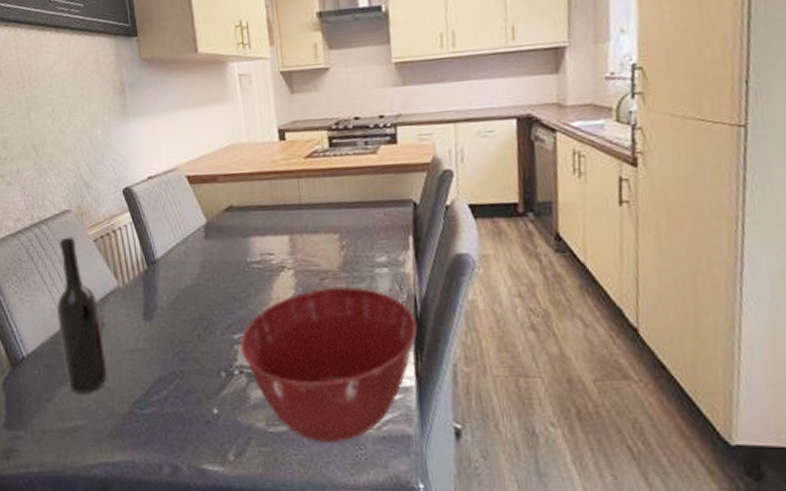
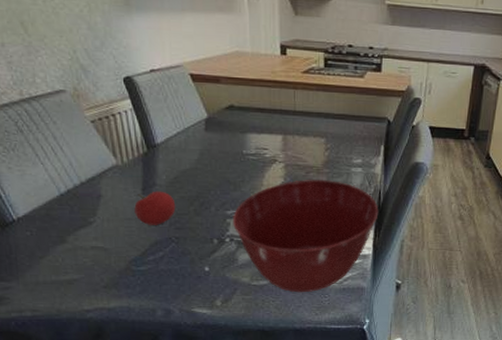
bottle: present [56,237,108,394] -> none [49,115,105,253]
fruit: none [136,314,179,357] -> present [134,191,176,225]

